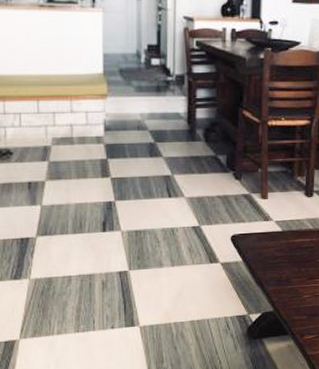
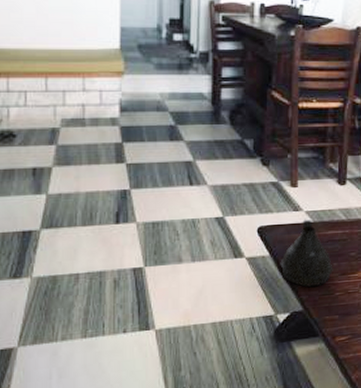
teapot: none [252,228,301,291] -> present [280,219,333,288]

